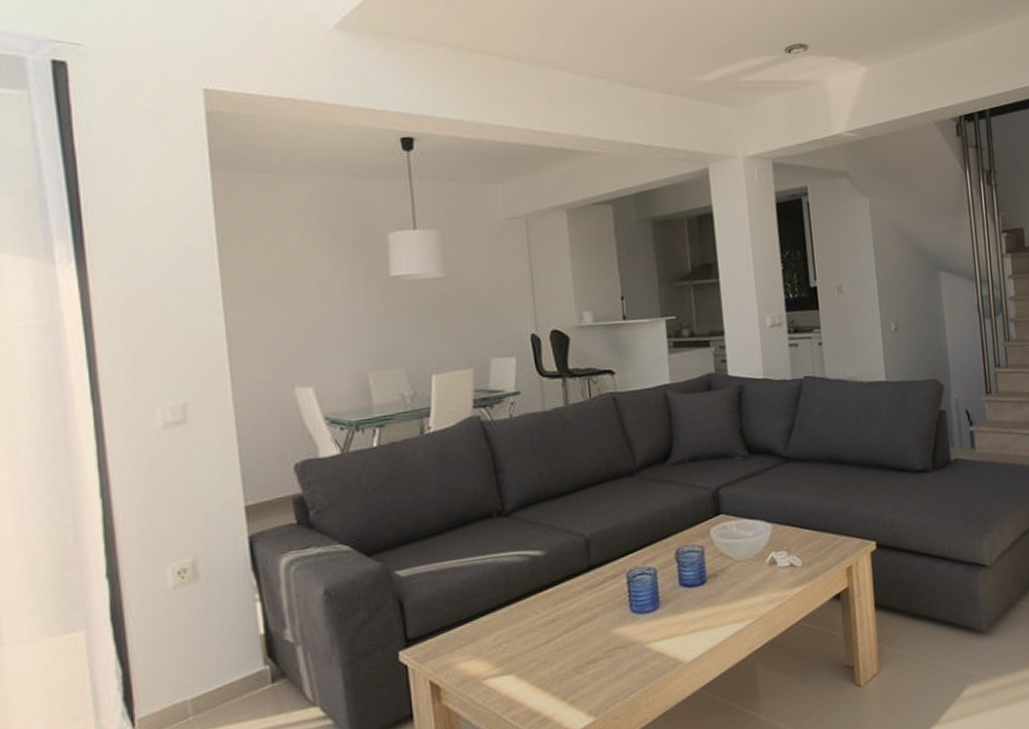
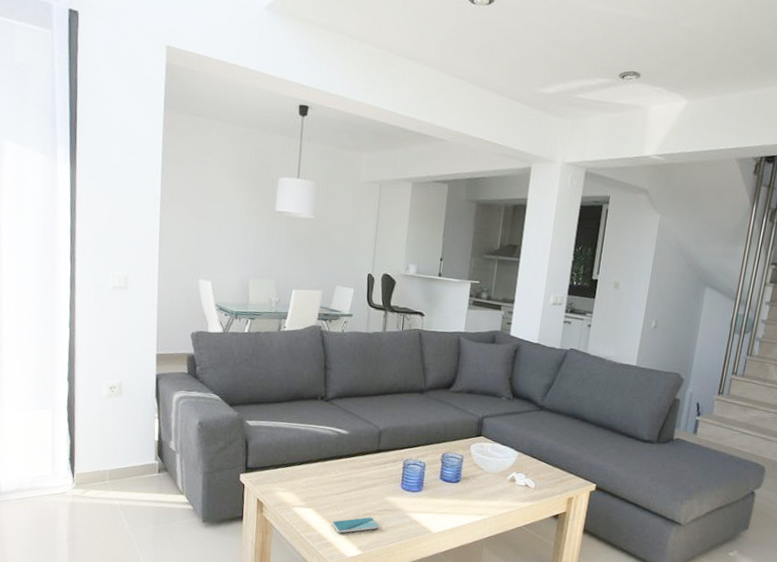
smartphone: none [544,663,612,700] -> present [332,517,380,534]

